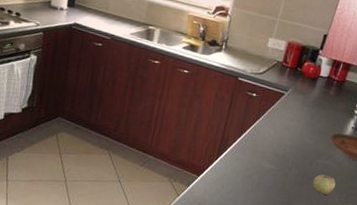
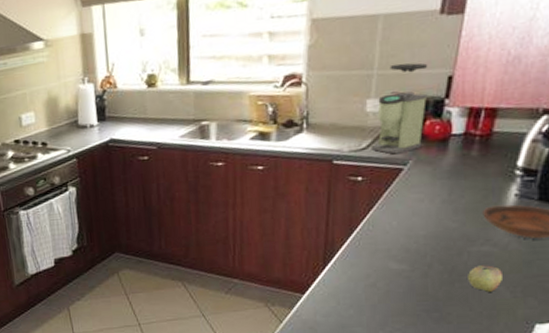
coffee grinder: none [266,17,313,83] -> present [371,63,428,154]

